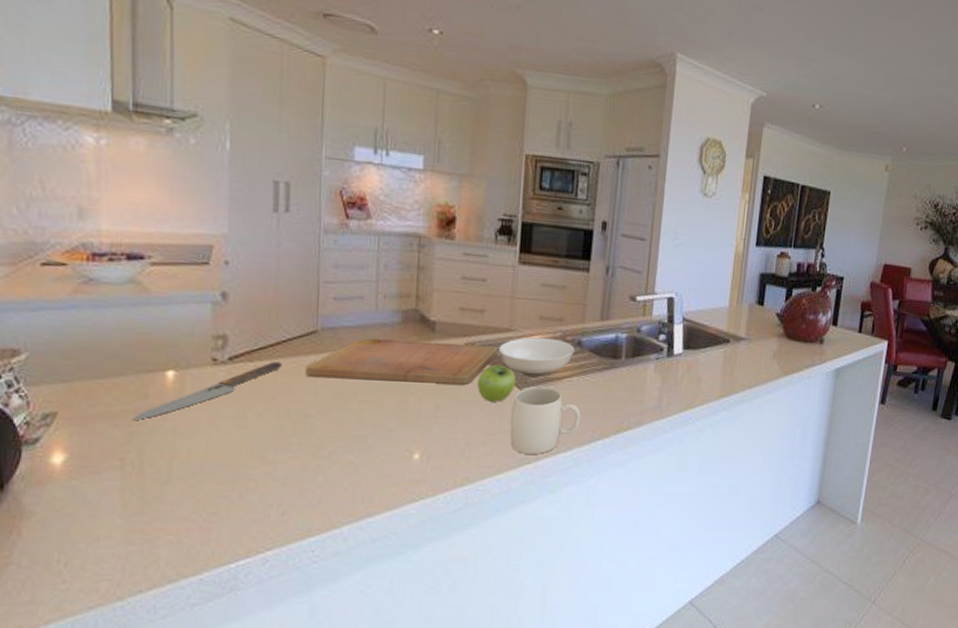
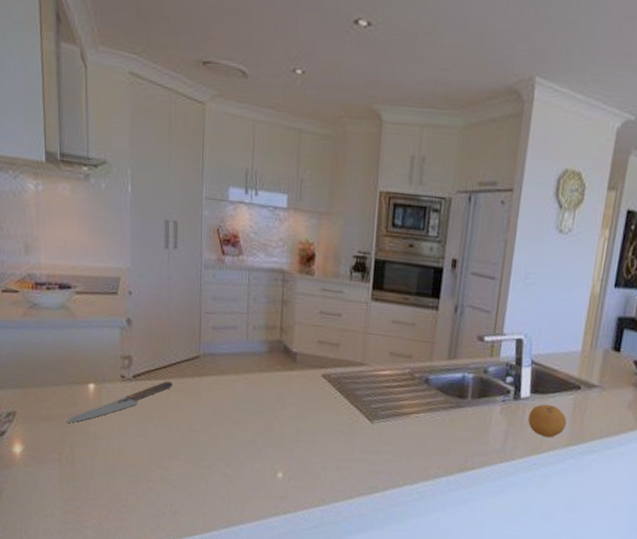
cutting board: present [305,338,498,385] -> none [191,364,351,414]
fruit: present [476,364,517,402] -> none [332,396,368,432]
bowl: present [499,337,575,377] -> none [352,372,422,411]
mug: present [510,386,581,454] -> none [360,419,427,485]
fruit: none [682,359,718,392] -> present [528,404,567,438]

